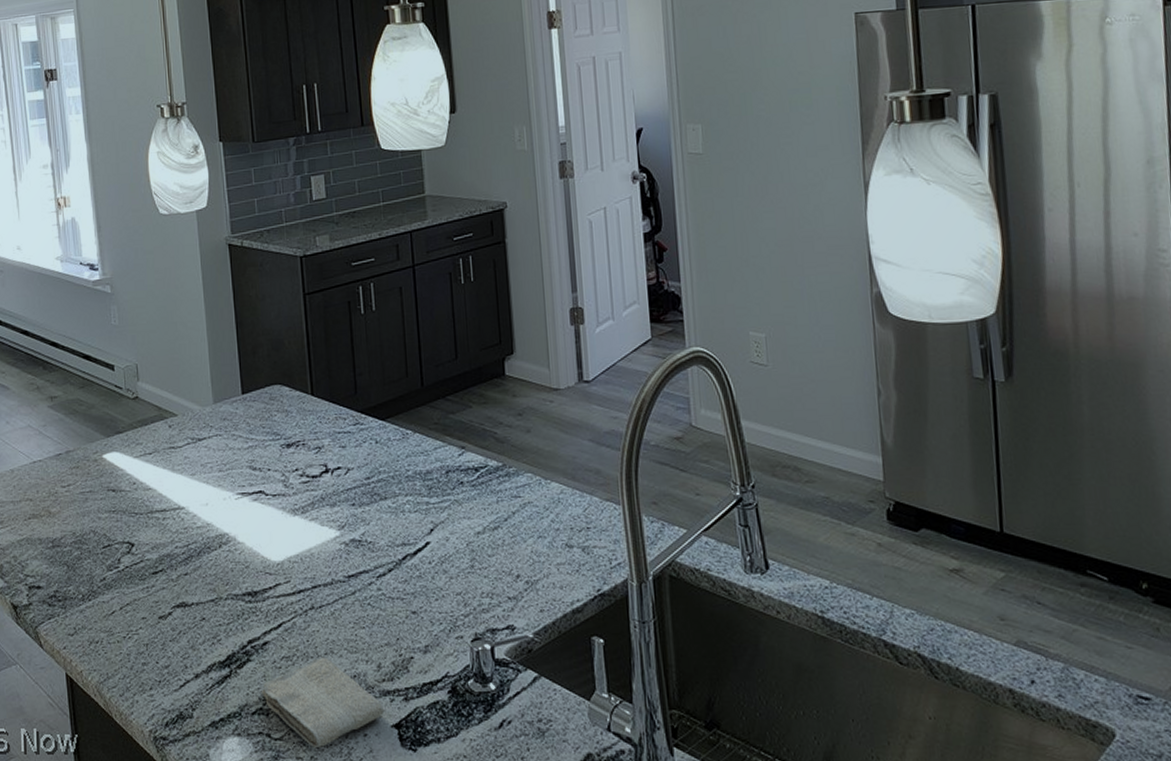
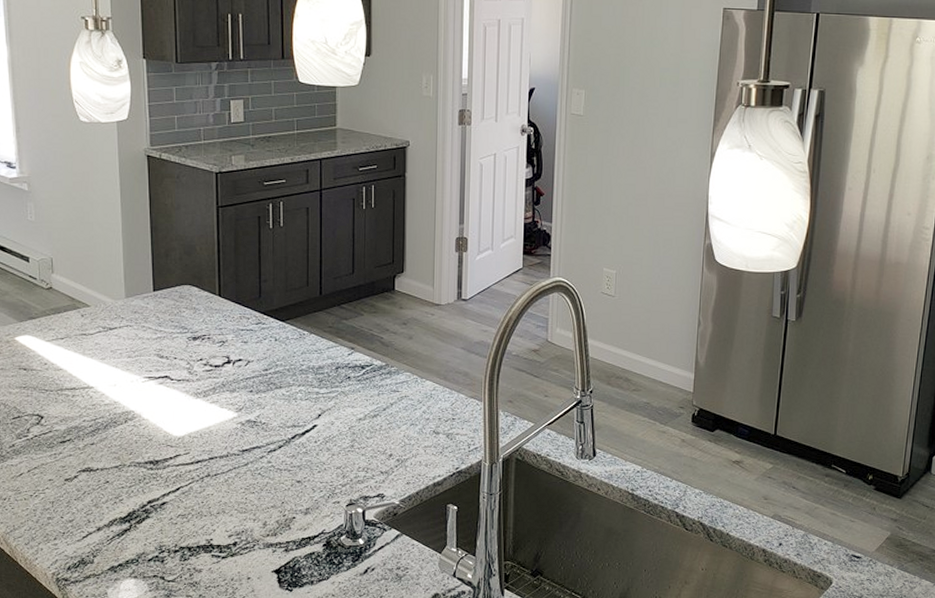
washcloth: present [262,657,385,749] -> none [158,515,267,589]

